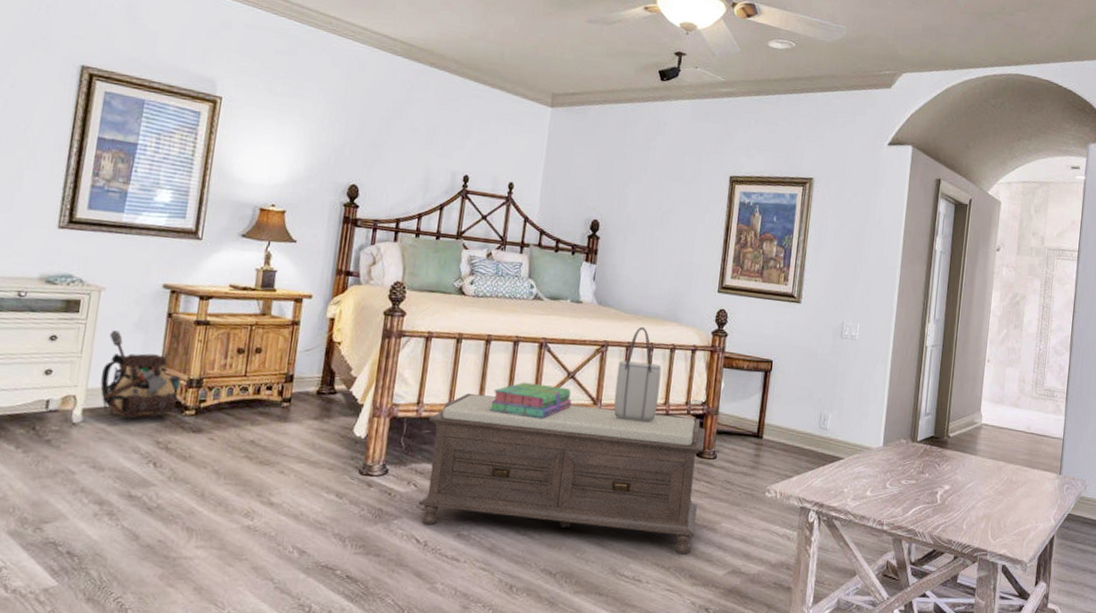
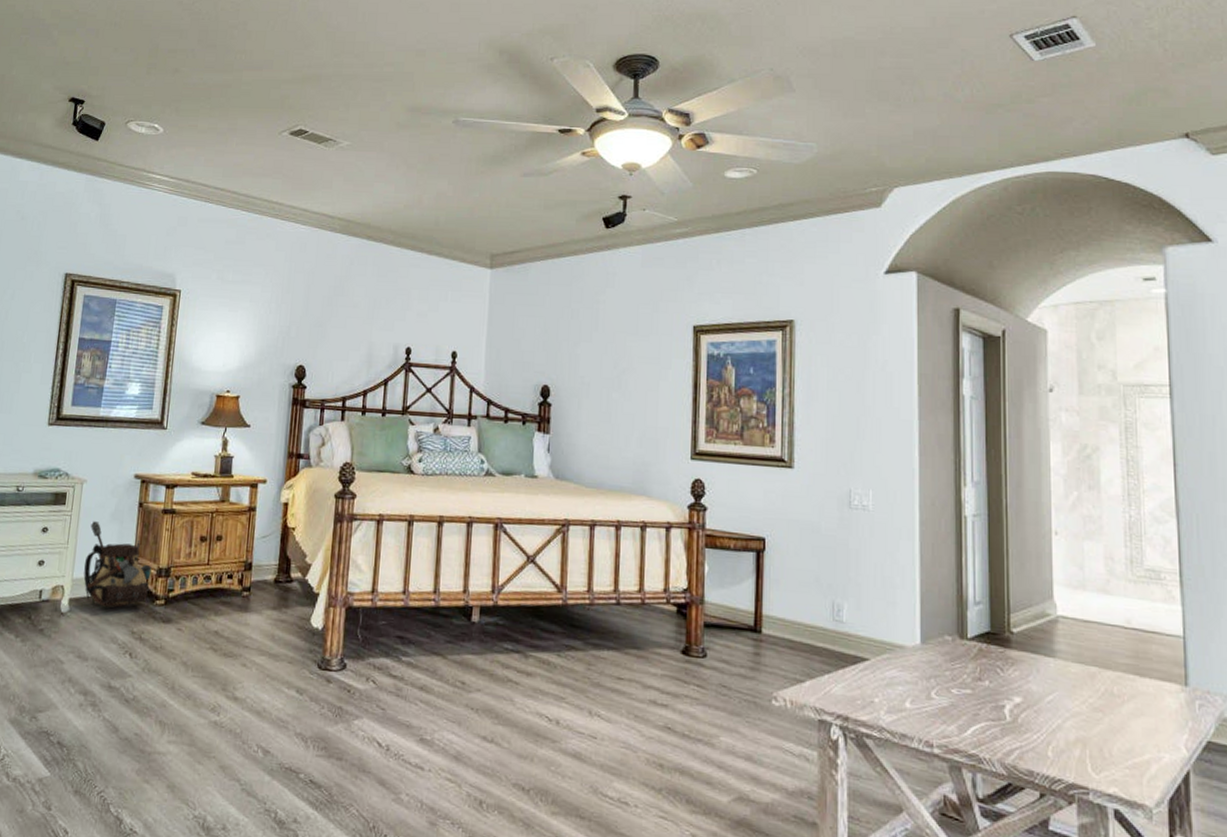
bench: present [418,392,705,555] -> none [378,580,691,774]
stack of books: present [488,382,572,418] -> none [445,567,533,608]
tote bag: present [613,327,662,423] -> none [580,503,632,613]

